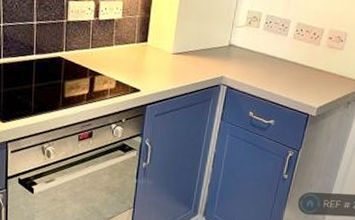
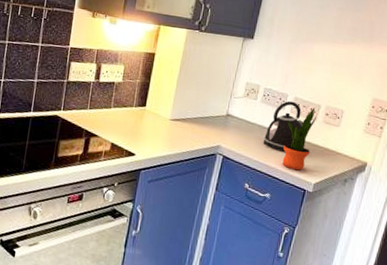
kettle: none [266,26,307,78] -> present [263,101,304,152]
potted plant: none [286,32,321,96] -> present [282,107,317,171]

